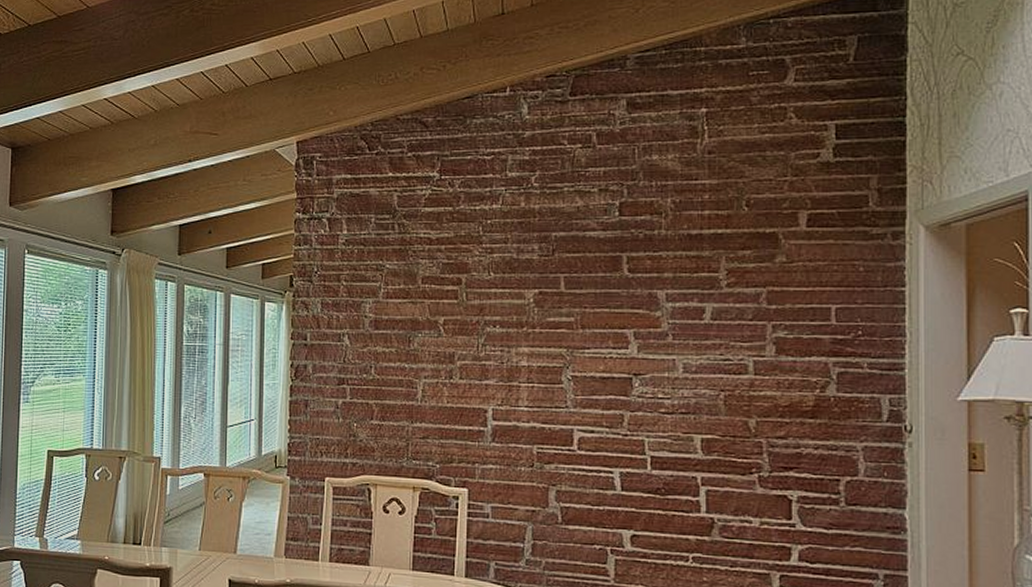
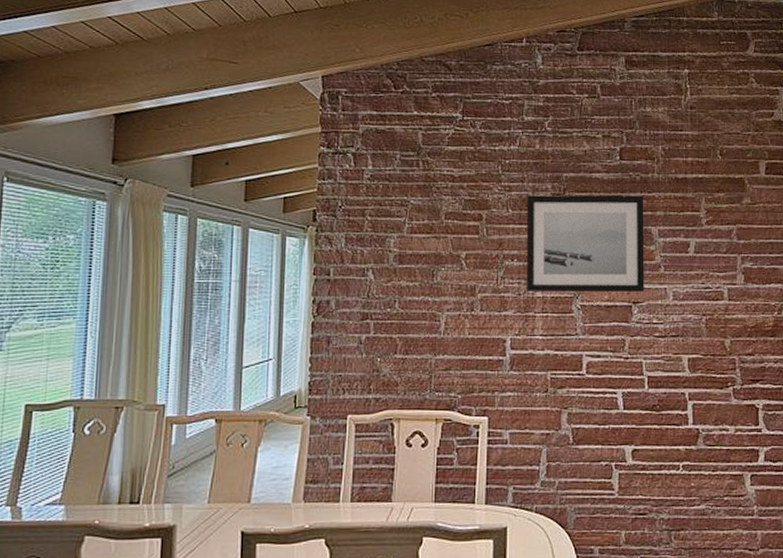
wall art: none [510,256,649,363] -> present [527,195,645,292]

